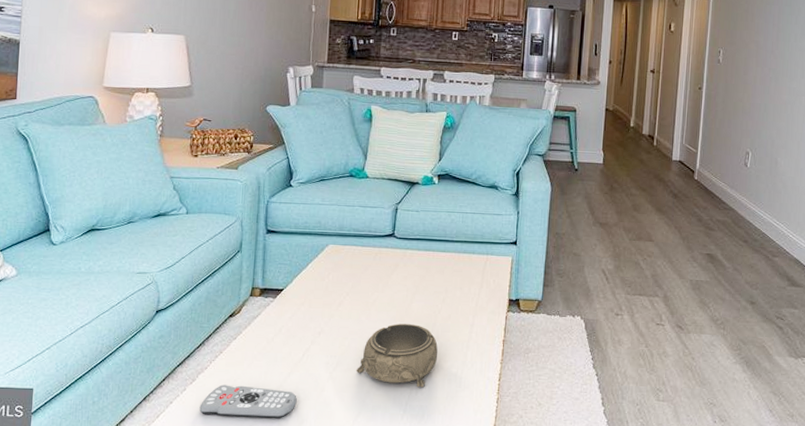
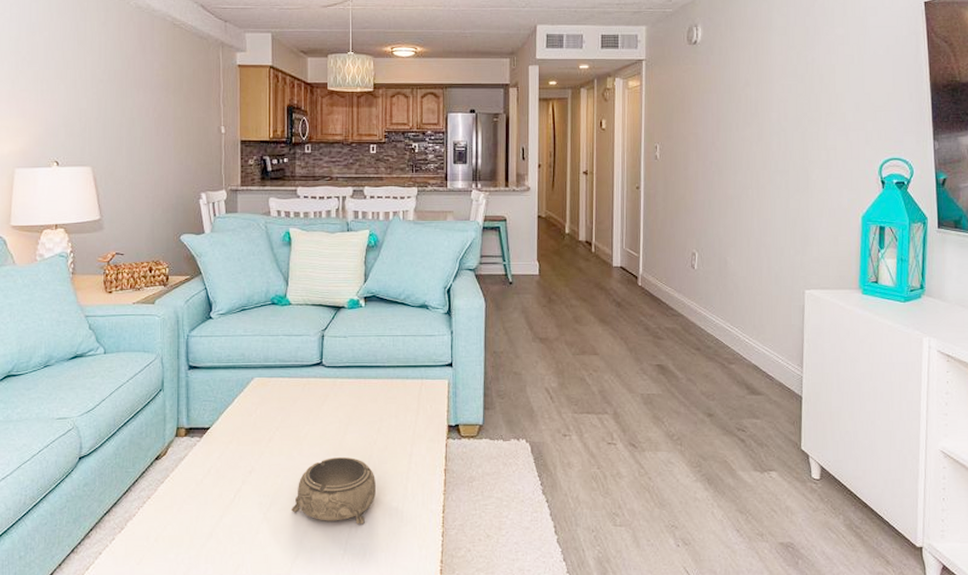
remote control: present [199,384,297,419] -> none [130,531,231,566]

